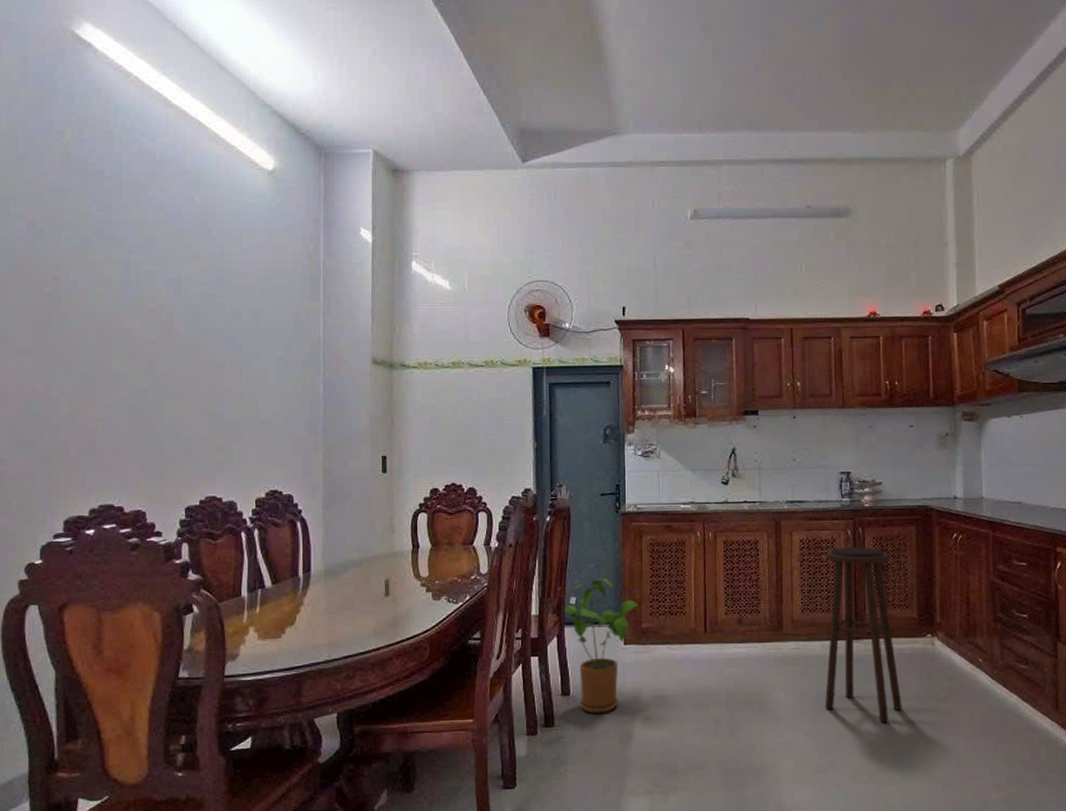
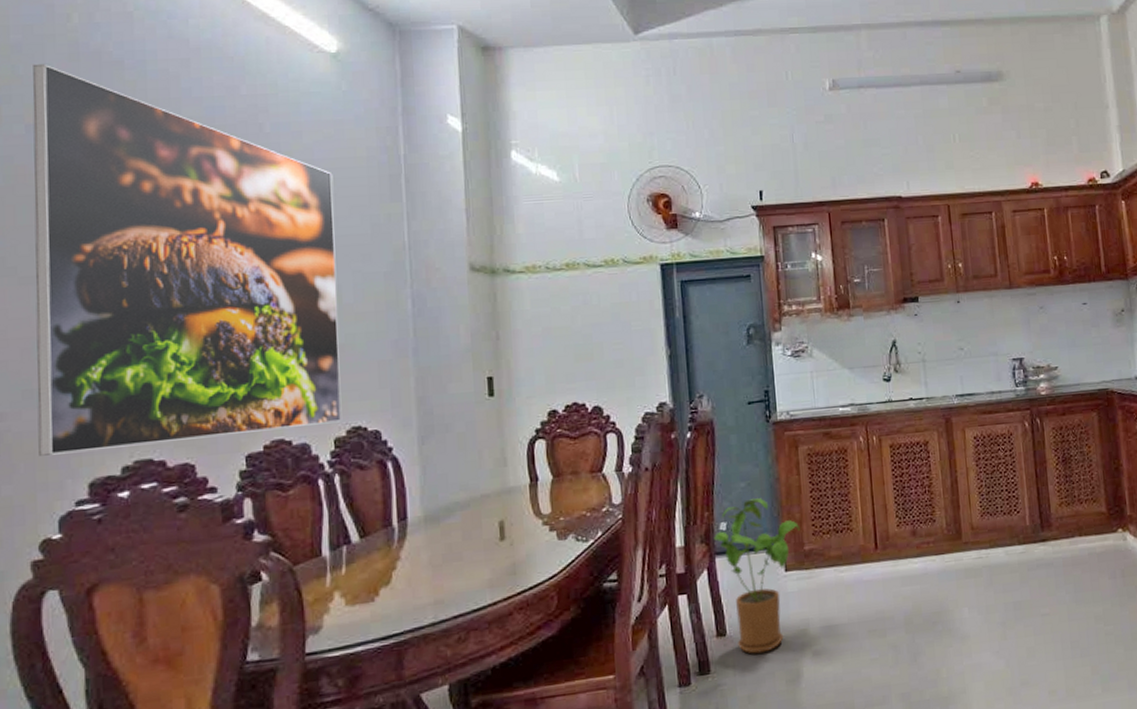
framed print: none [28,171,265,495] -> present [32,63,342,456]
stool: present [824,547,902,723] -> none [1004,439,1098,632]

